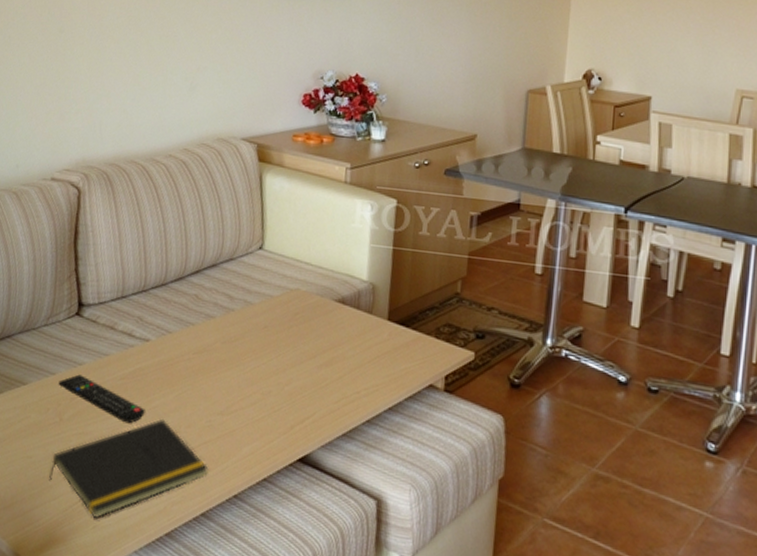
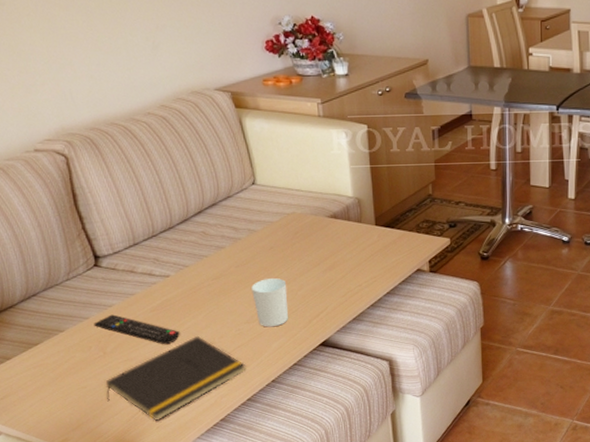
cup: none [233,363,275,426] -> present [251,278,288,327]

